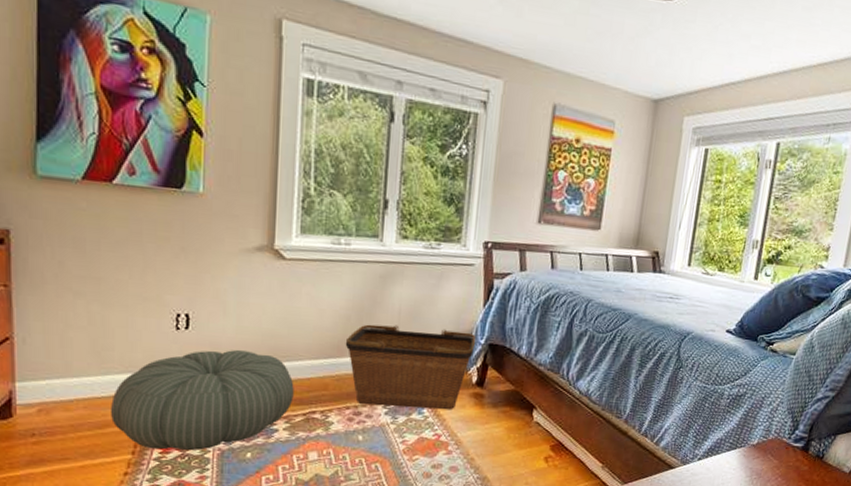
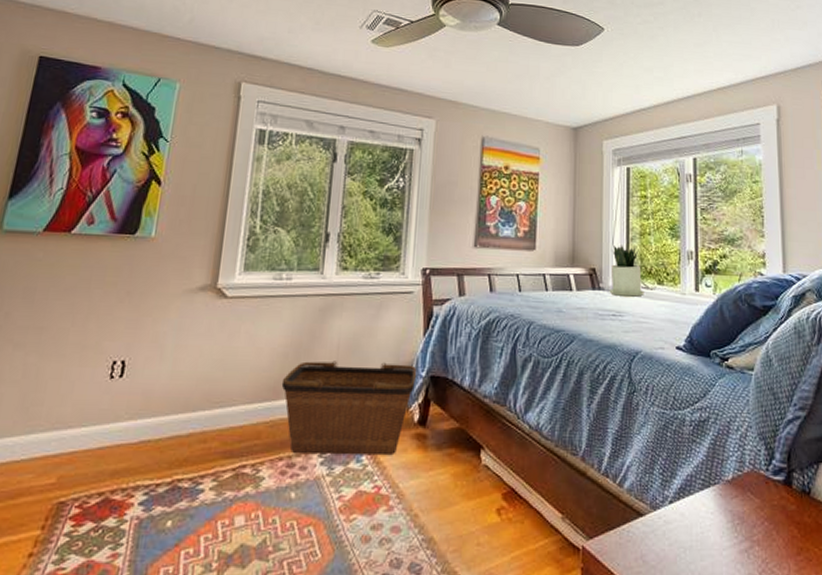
pouf: present [110,349,294,450] -> none [26,397,226,522]
planter: none [669,230,705,282] -> present [609,245,644,297]

